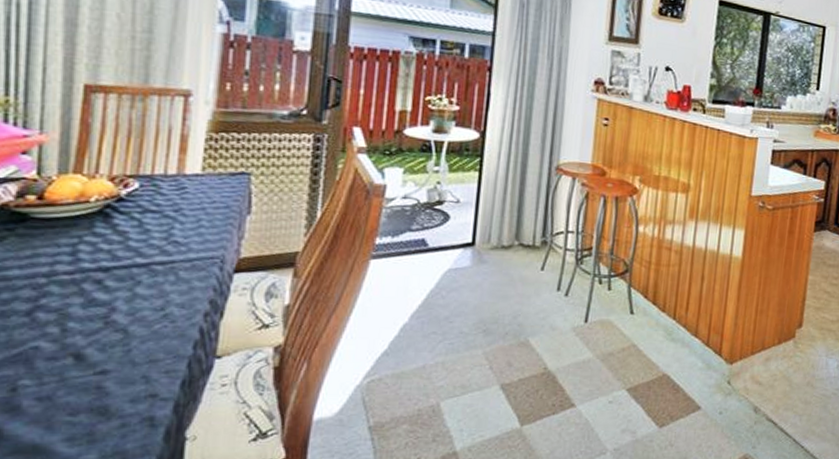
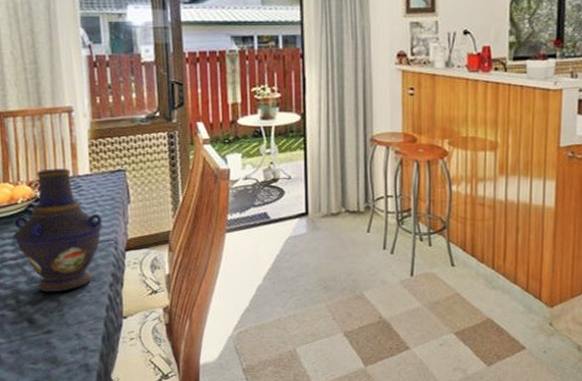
vase: none [72,162,208,321] -> present [12,168,103,293]

